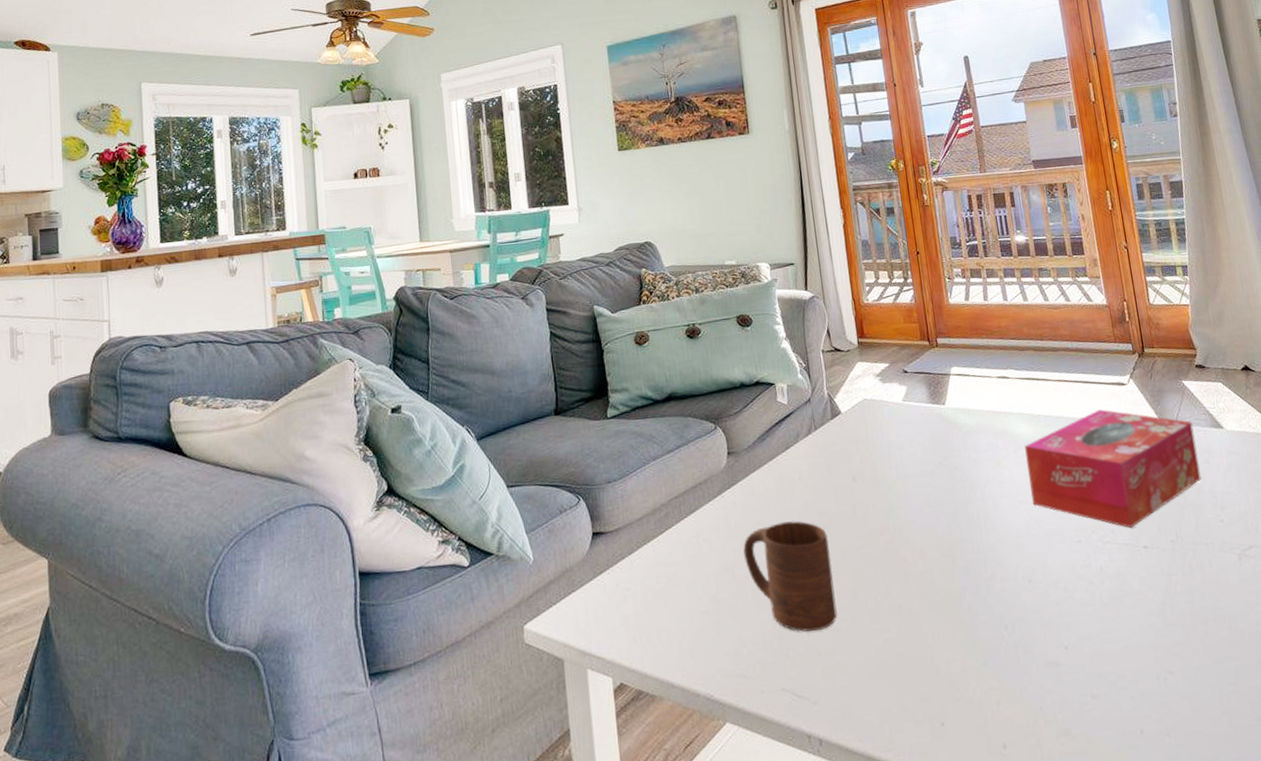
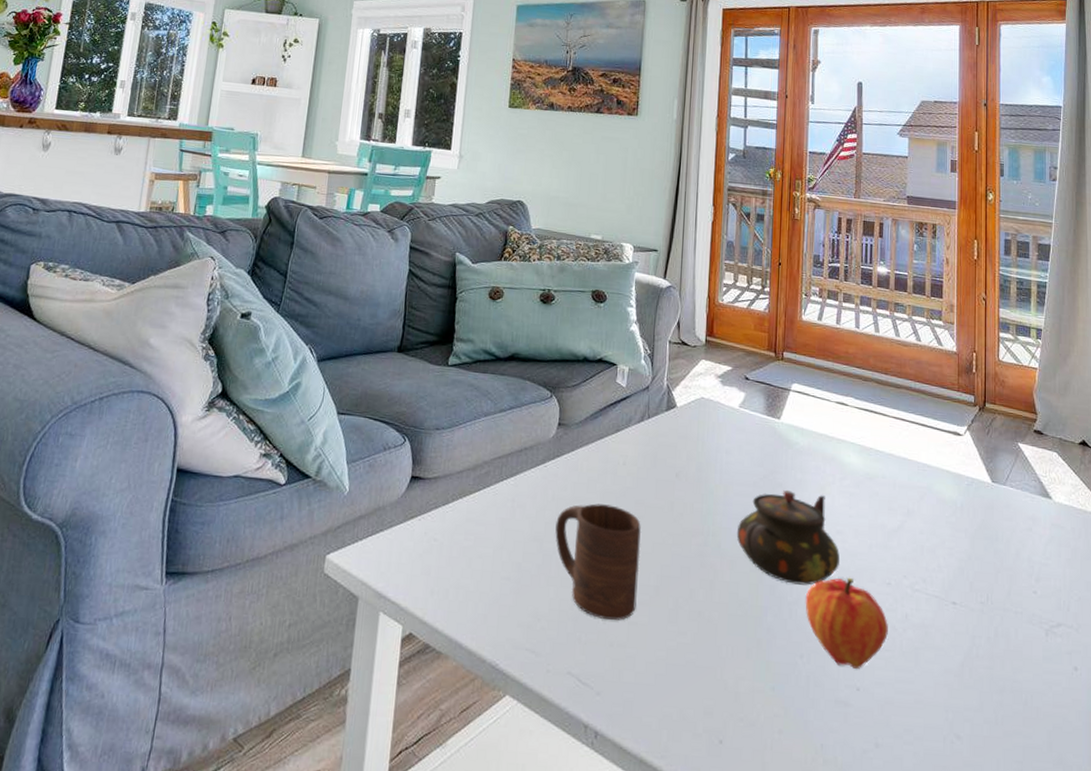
teapot: none [922,470,1028,561] -> present [736,489,840,585]
fruit: none [1000,543,1087,630] -> present [805,577,888,670]
tissue box: present [1024,409,1201,529] -> none [850,455,1021,582]

